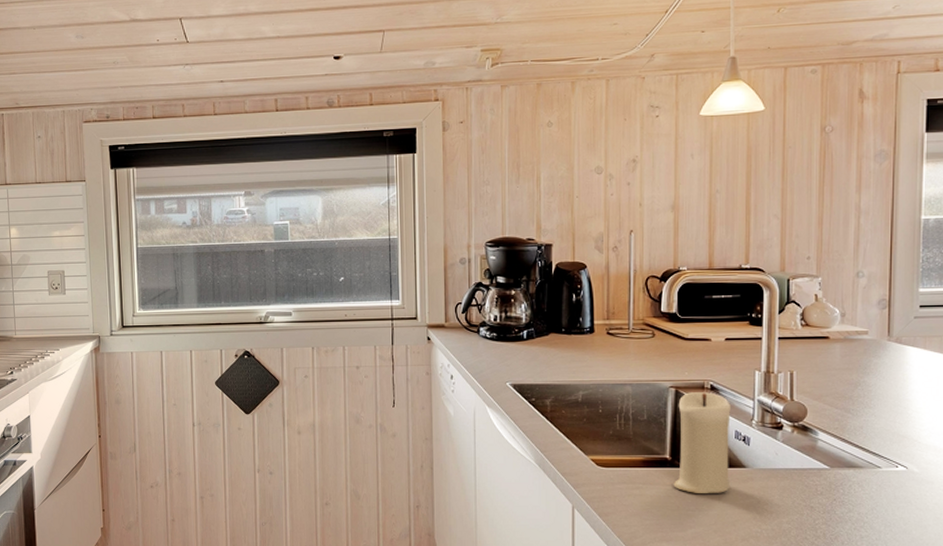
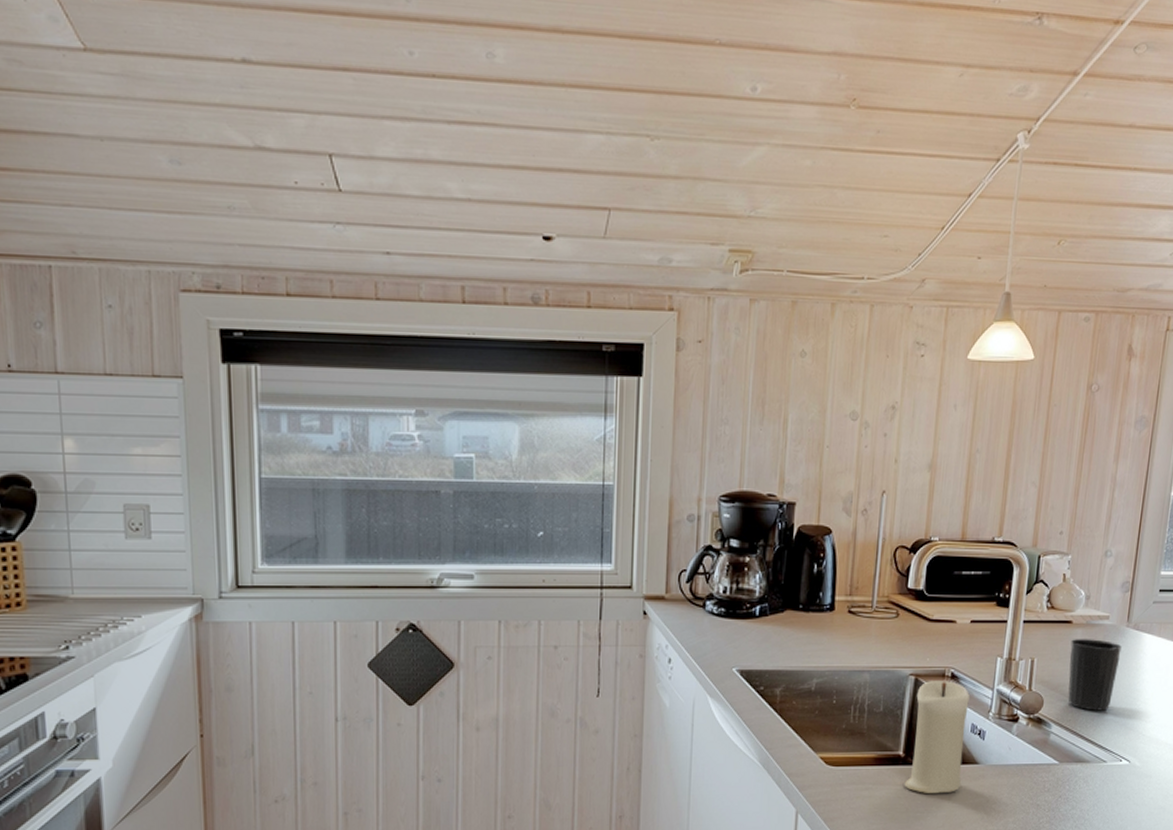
cup: none [830,353,885,419] -> present [1068,639,1122,711]

